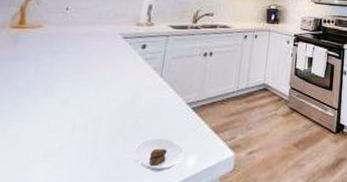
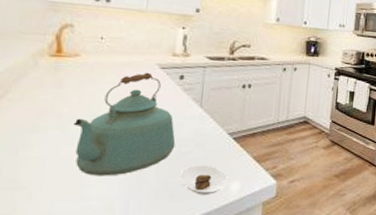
kettle: none [23,42,133,155] -> present [73,72,176,176]

